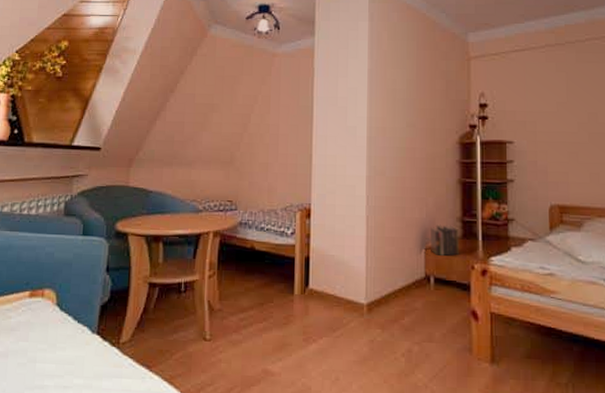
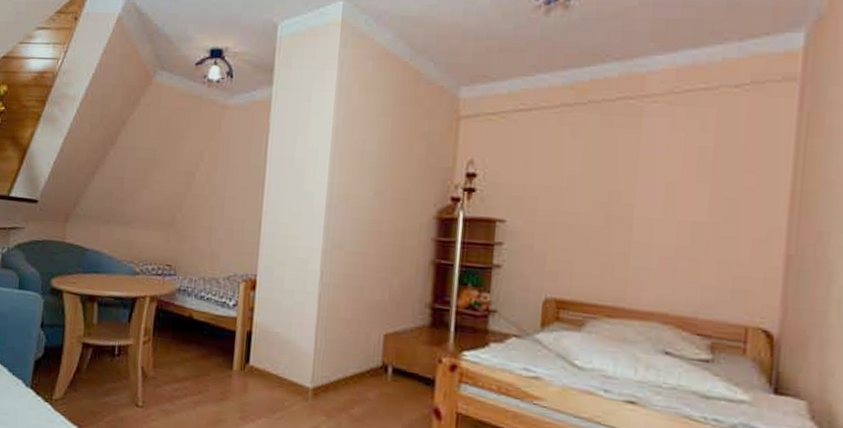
books: present [431,224,459,256] -> none [391,309,427,347]

